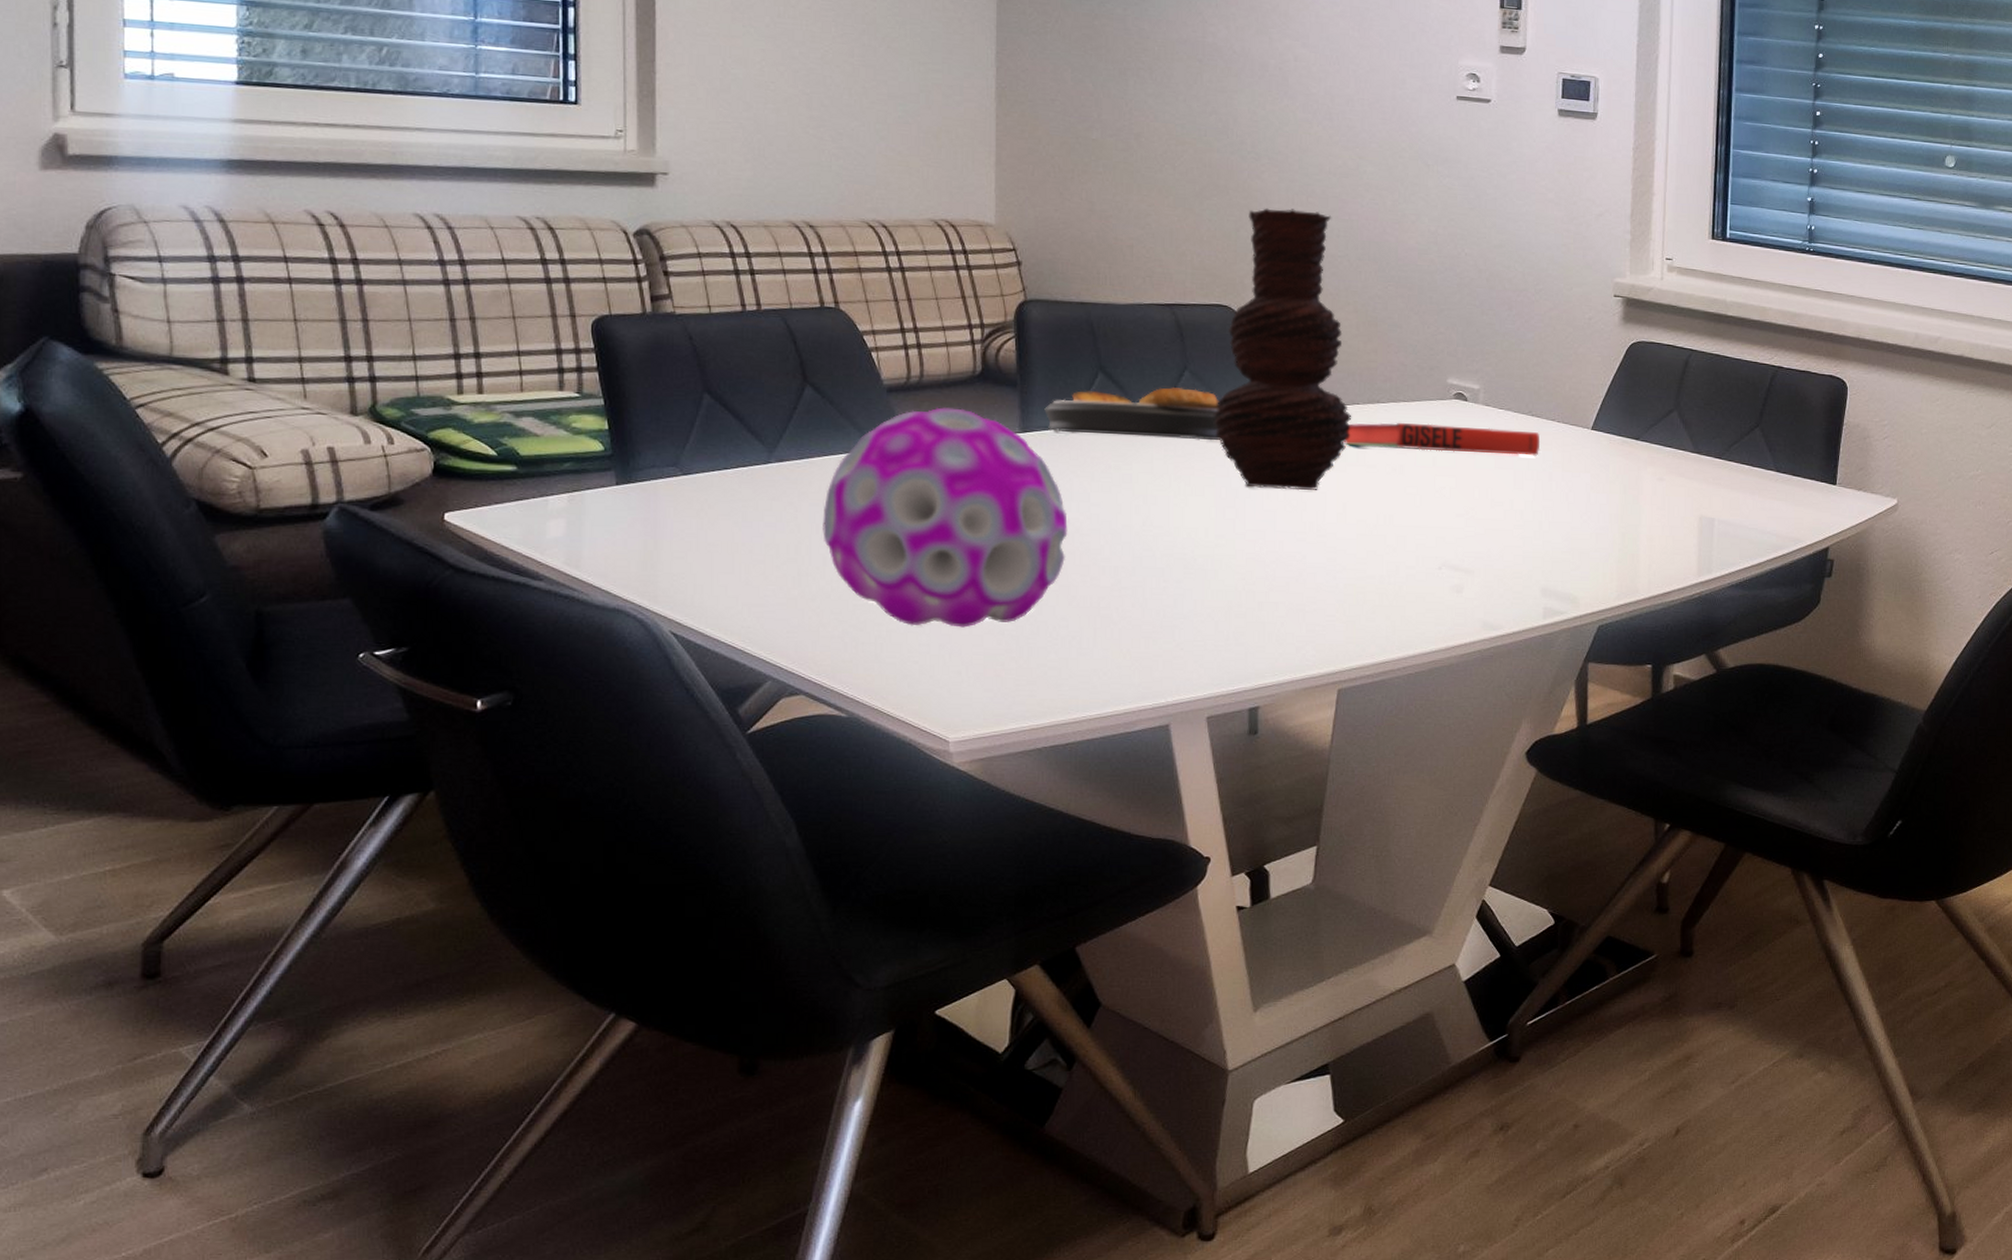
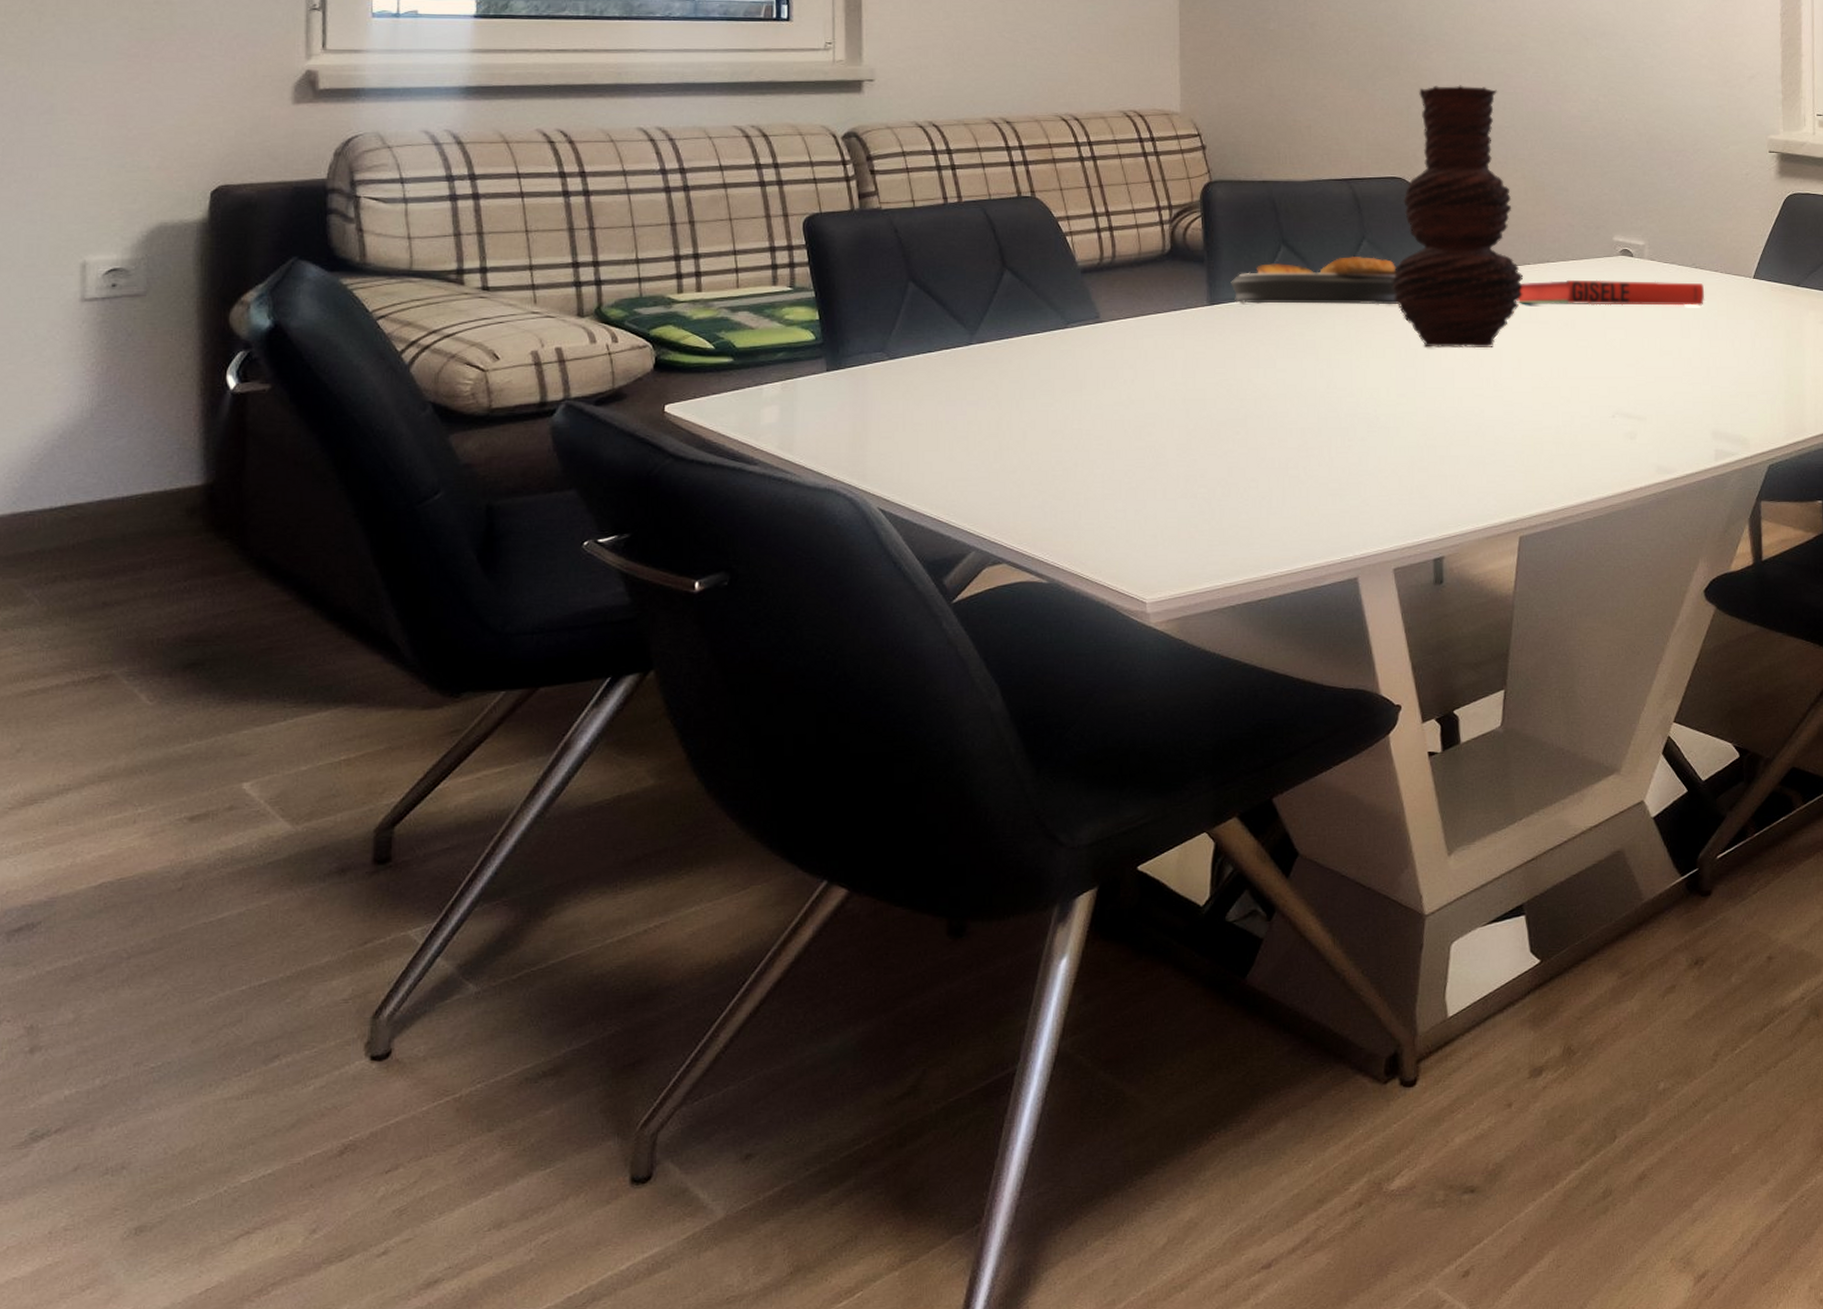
decorative ball: present [823,407,1068,628] -> none [1022,285,1255,493]

